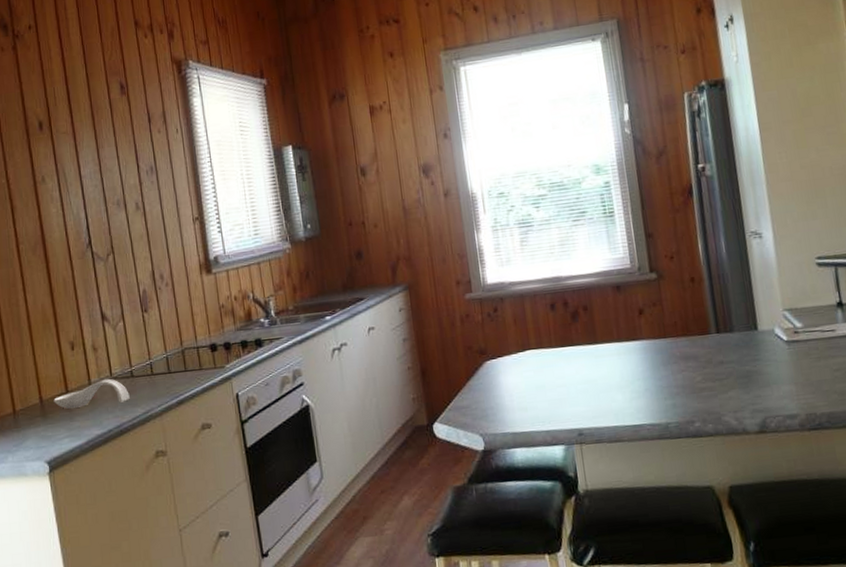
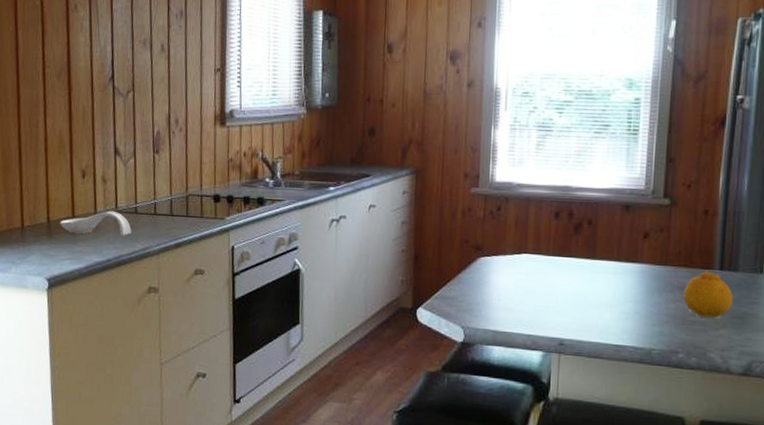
fruit: none [687,336,736,383] -> present [683,271,733,318]

